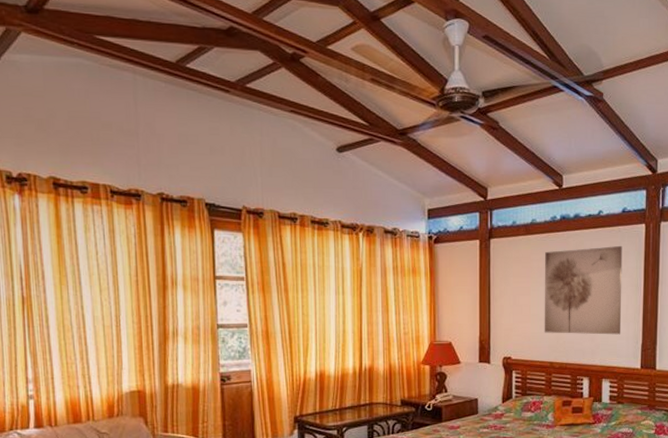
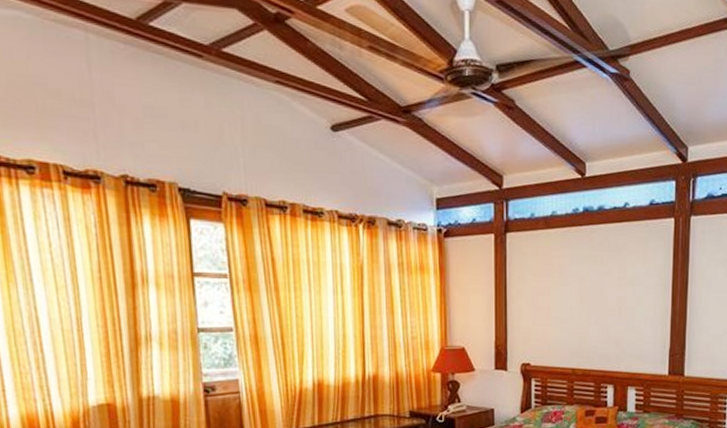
wall art: present [544,245,623,335] -> none [565,241,650,339]

